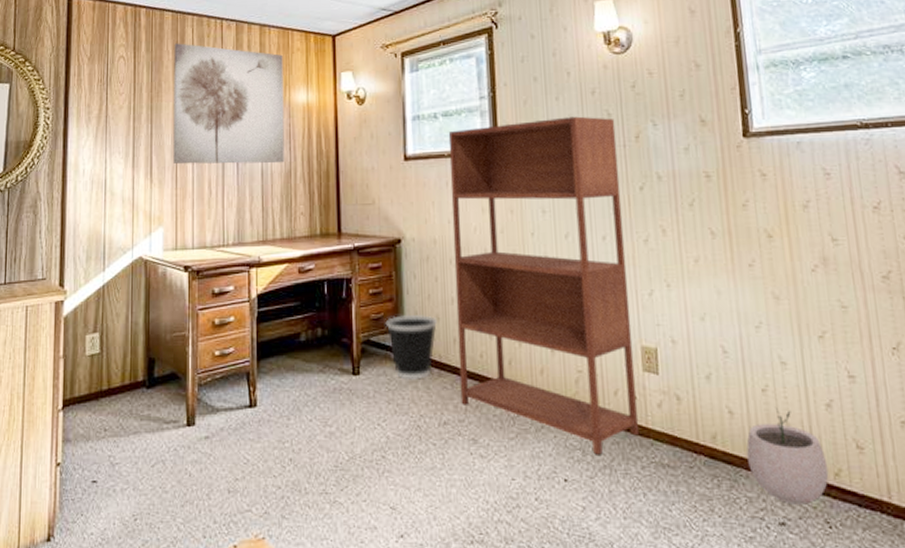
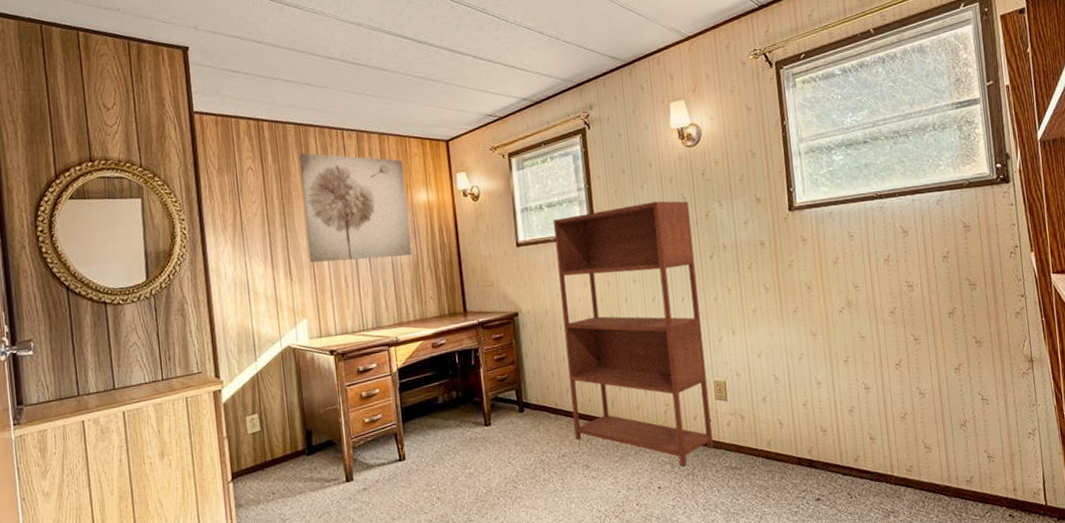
wastebasket: present [385,314,437,380] -> none [509,372,552,425]
plant pot: present [746,408,829,505] -> none [792,417,851,485]

